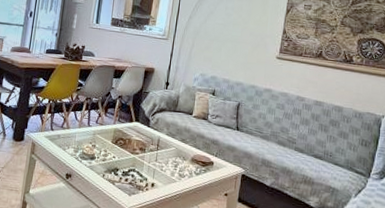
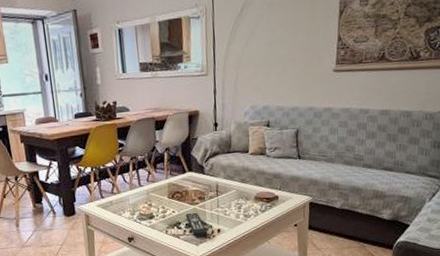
remote control: none [124,162,142,188] -> present [185,213,208,237]

